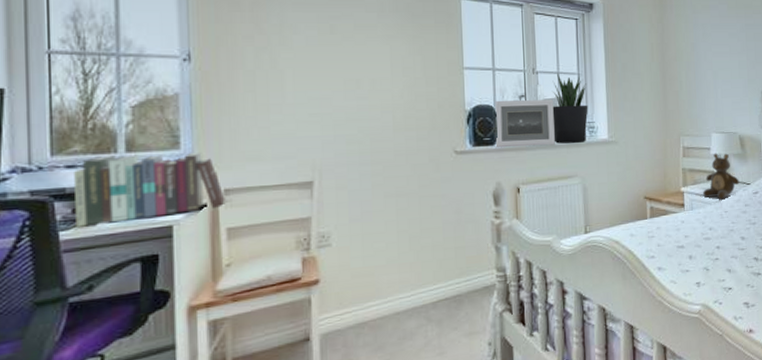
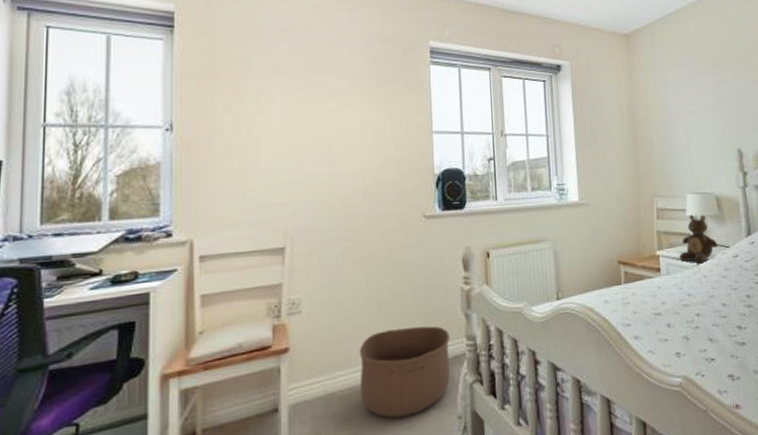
books: present [74,153,225,227] -> none [60,220,200,294]
basket: none [390,258,480,346] -> present [359,326,450,418]
picture frame: present [495,99,555,148] -> none [464,162,525,212]
planter: present [552,73,589,145] -> none [520,135,558,208]

